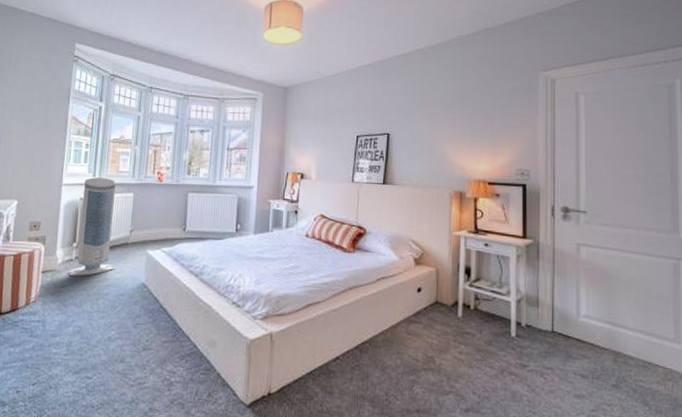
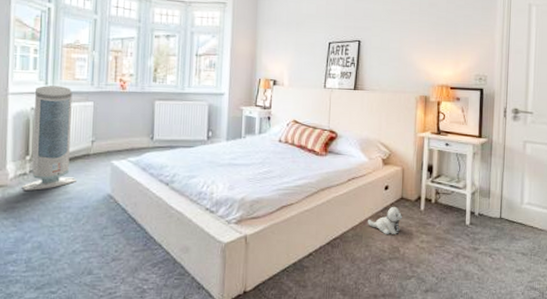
plush toy: none [398,310,438,342] -> present [367,206,403,234]

